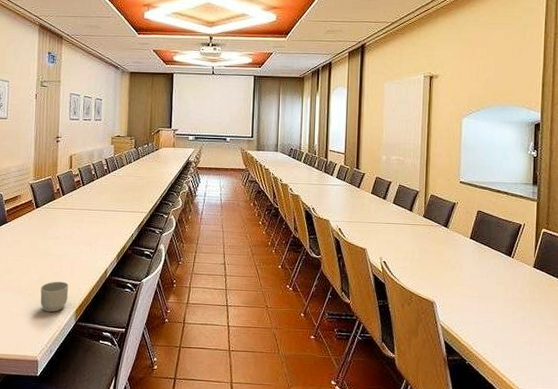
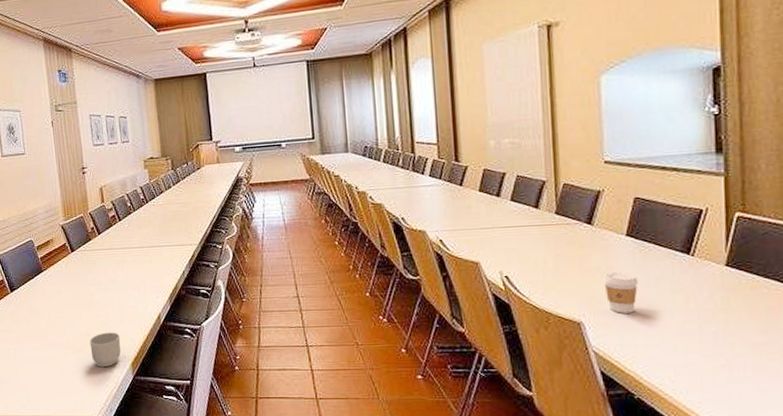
coffee cup: none [452,264,476,297] -> present [603,271,639,313]

